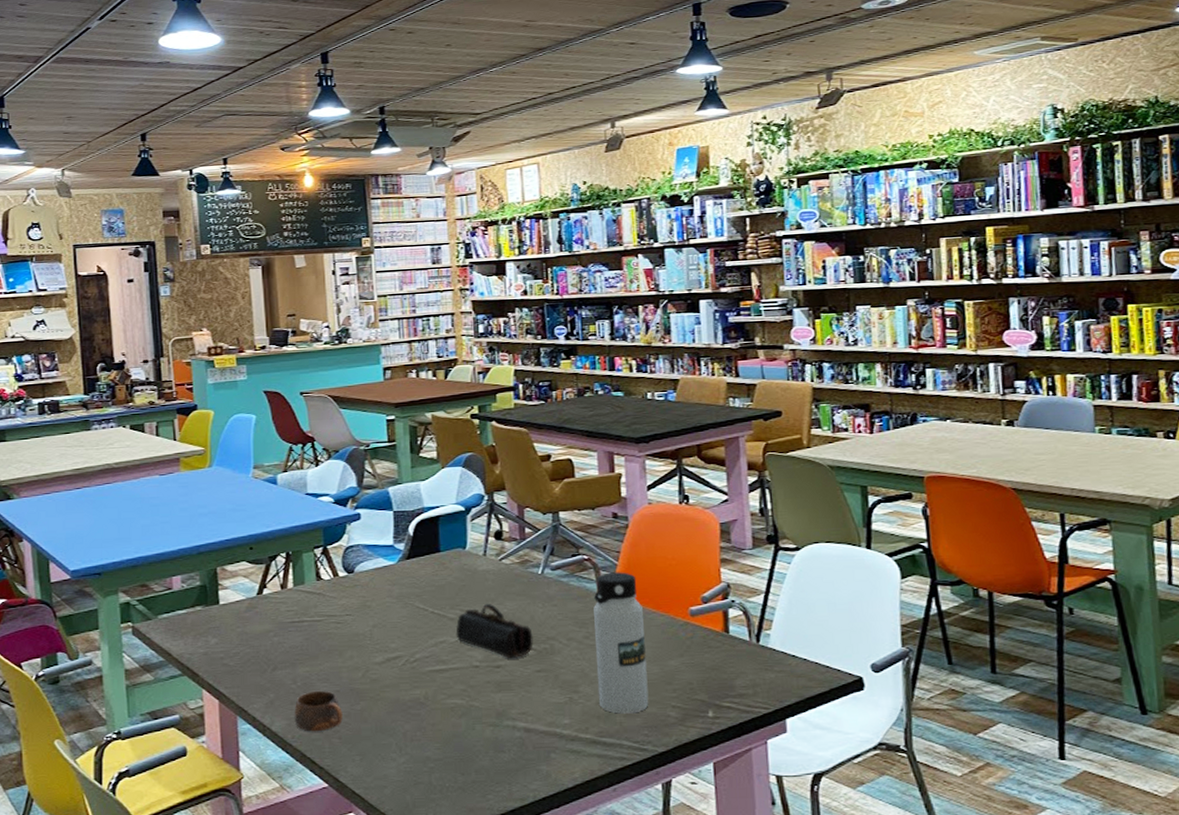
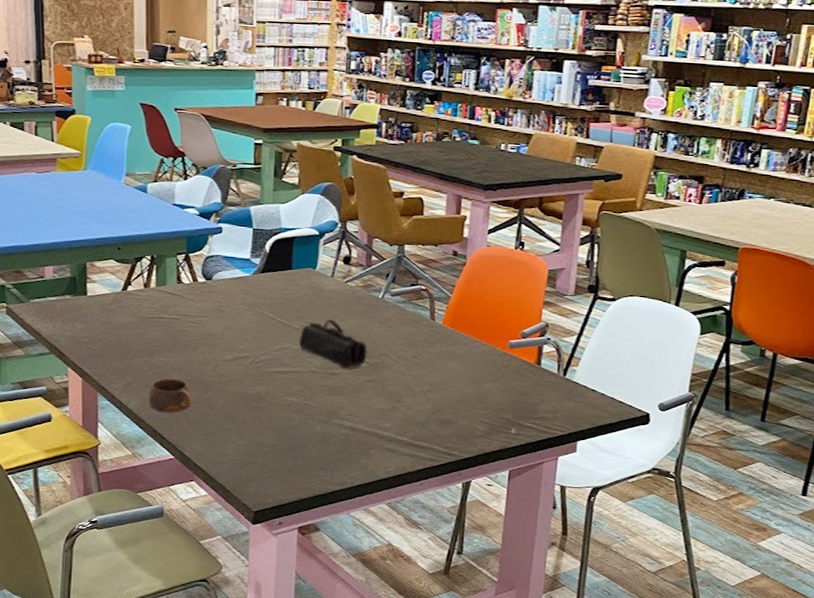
water bottle: present [594,572,649,714] -> none [417,303,468,424]

